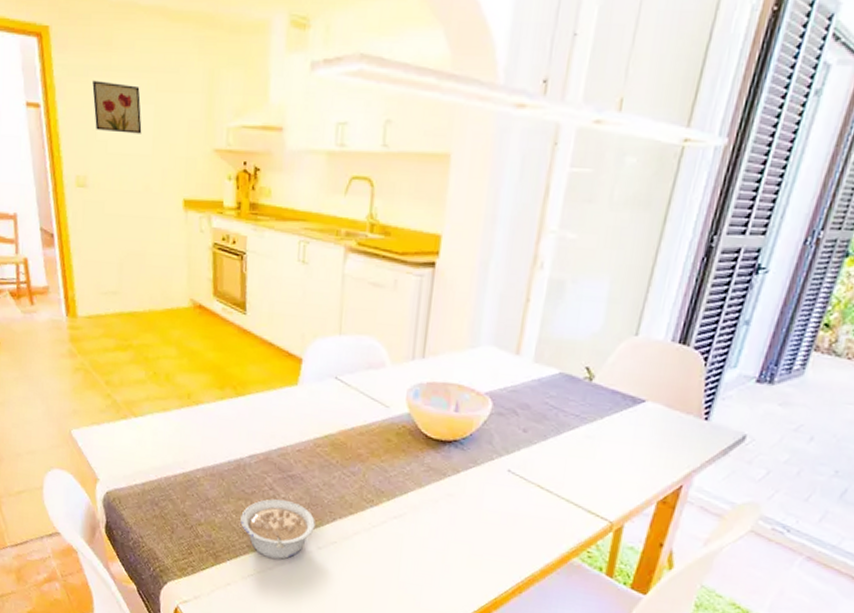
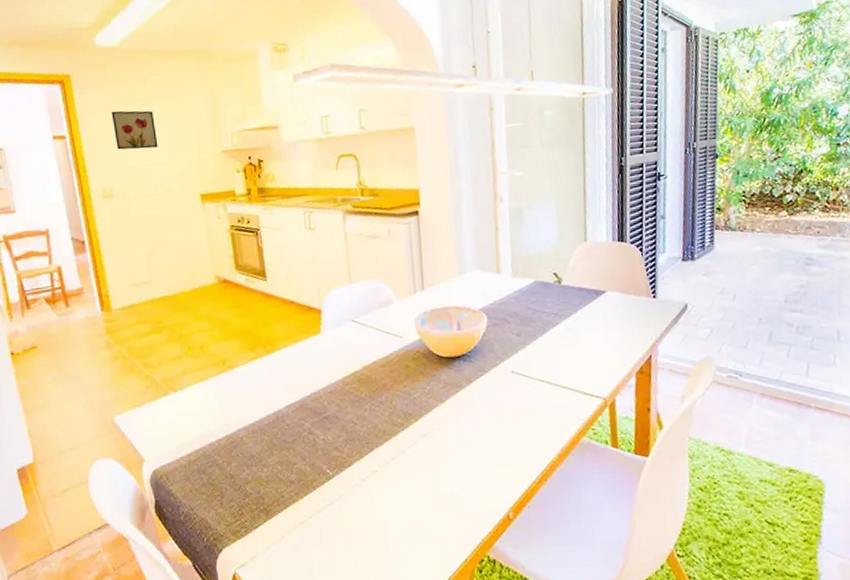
legume: present [240,499,315,560] -> none [286,441,356,501]

